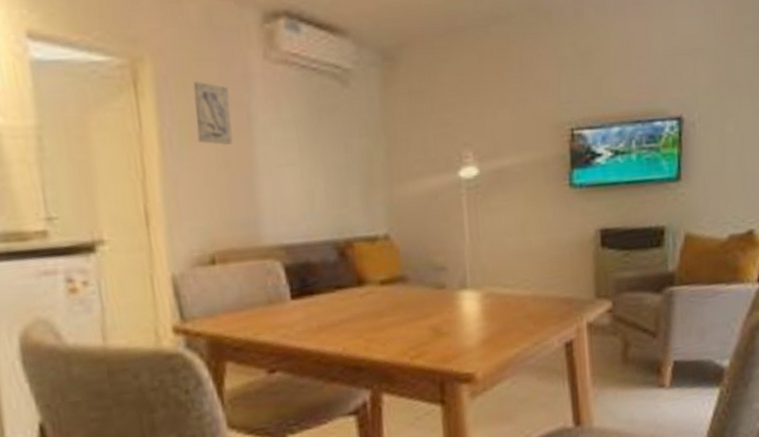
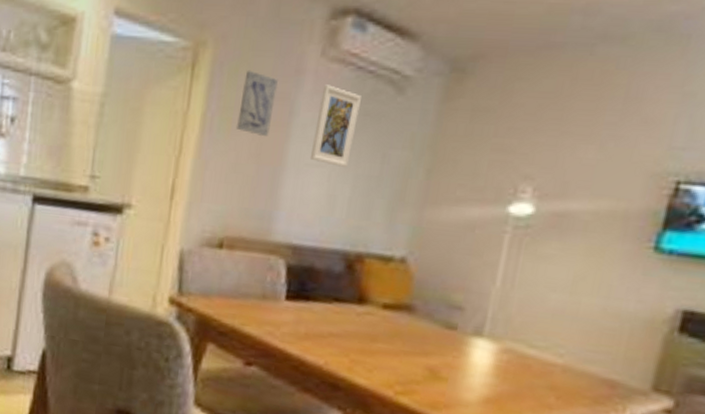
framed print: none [274,86,316,162] -> present [309,84,361,167]

